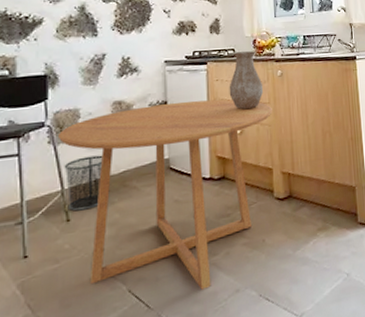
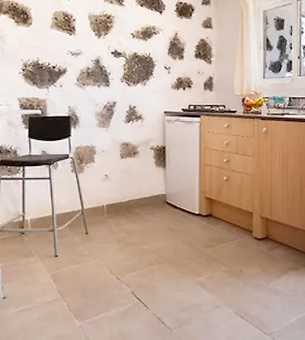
dining table: present [59,99,272,290] -> none [79,149,256,301]
waste bin: present [64,155,103,212] -> none [83,185,113,227]
pitcher: present [229,51,264,110] -> none [218,108,249,160]

